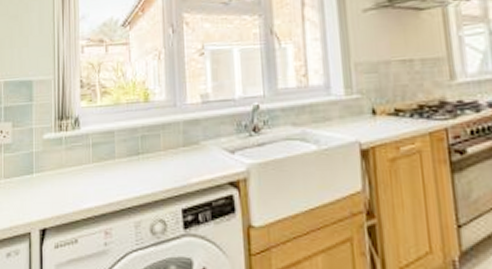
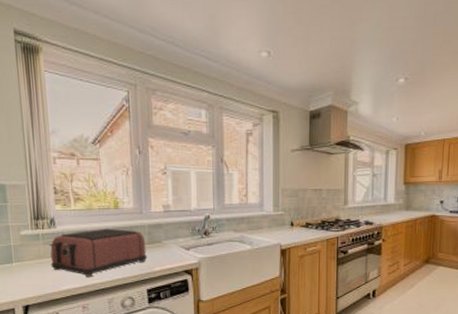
toaster: none [71,127,183,193] -> present [49,228,148,278]

